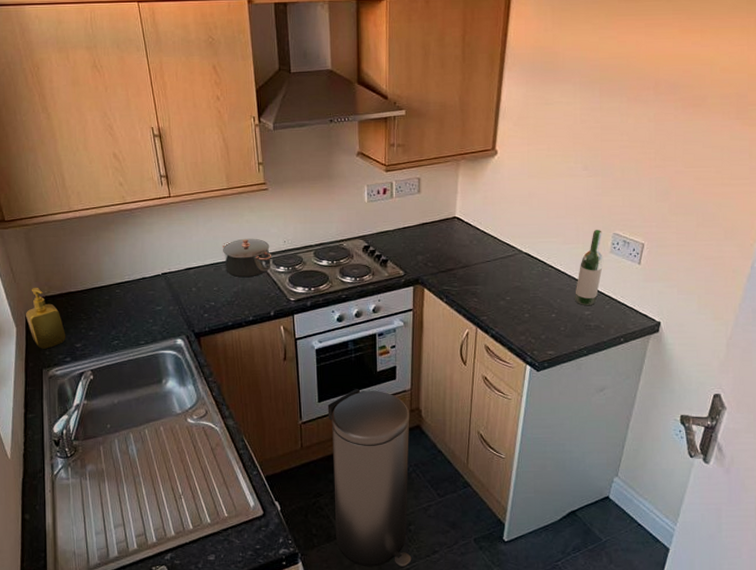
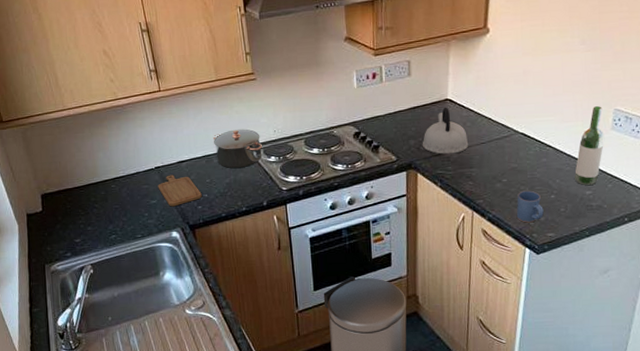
soap dispenser: present [26,287,66,349] -> none [27,185,66,245]
chopping board: none [164,281,209,314] -> present [158,175,202,207]
kettle: none [429,224,475,271] -> present [422,107,469,154]
mug: none [518,309,545,341] -> present [516,190,544,223]

